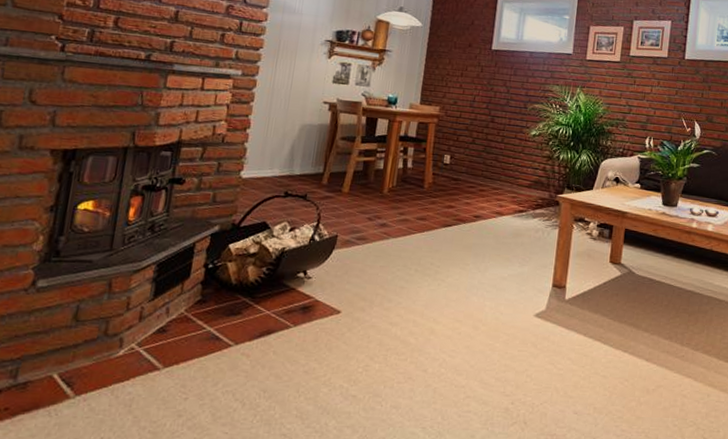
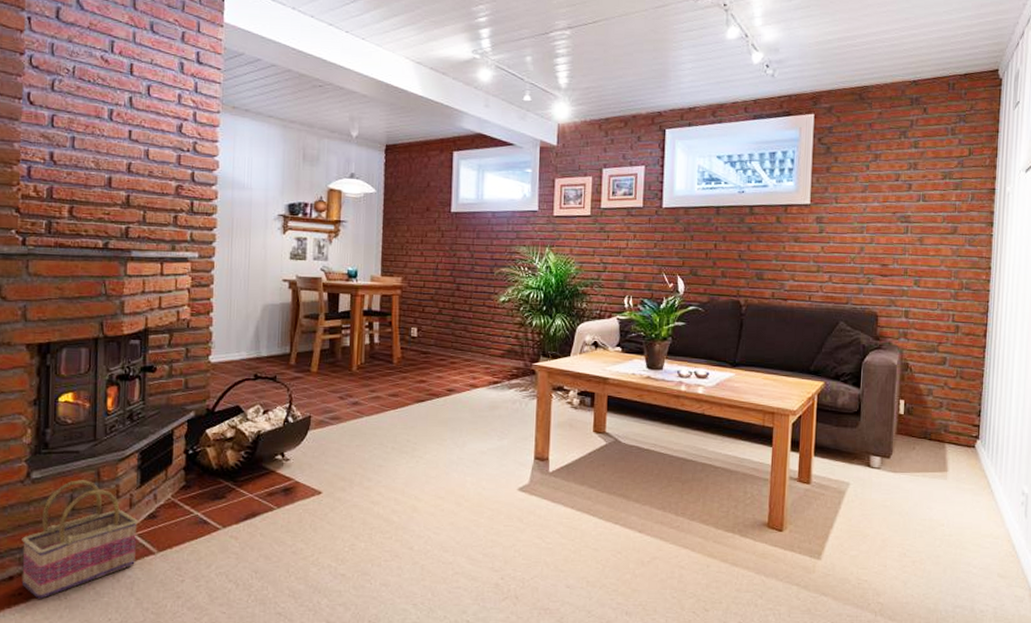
basket: none [9,290,146,415] -> present [21,480,138,599]

